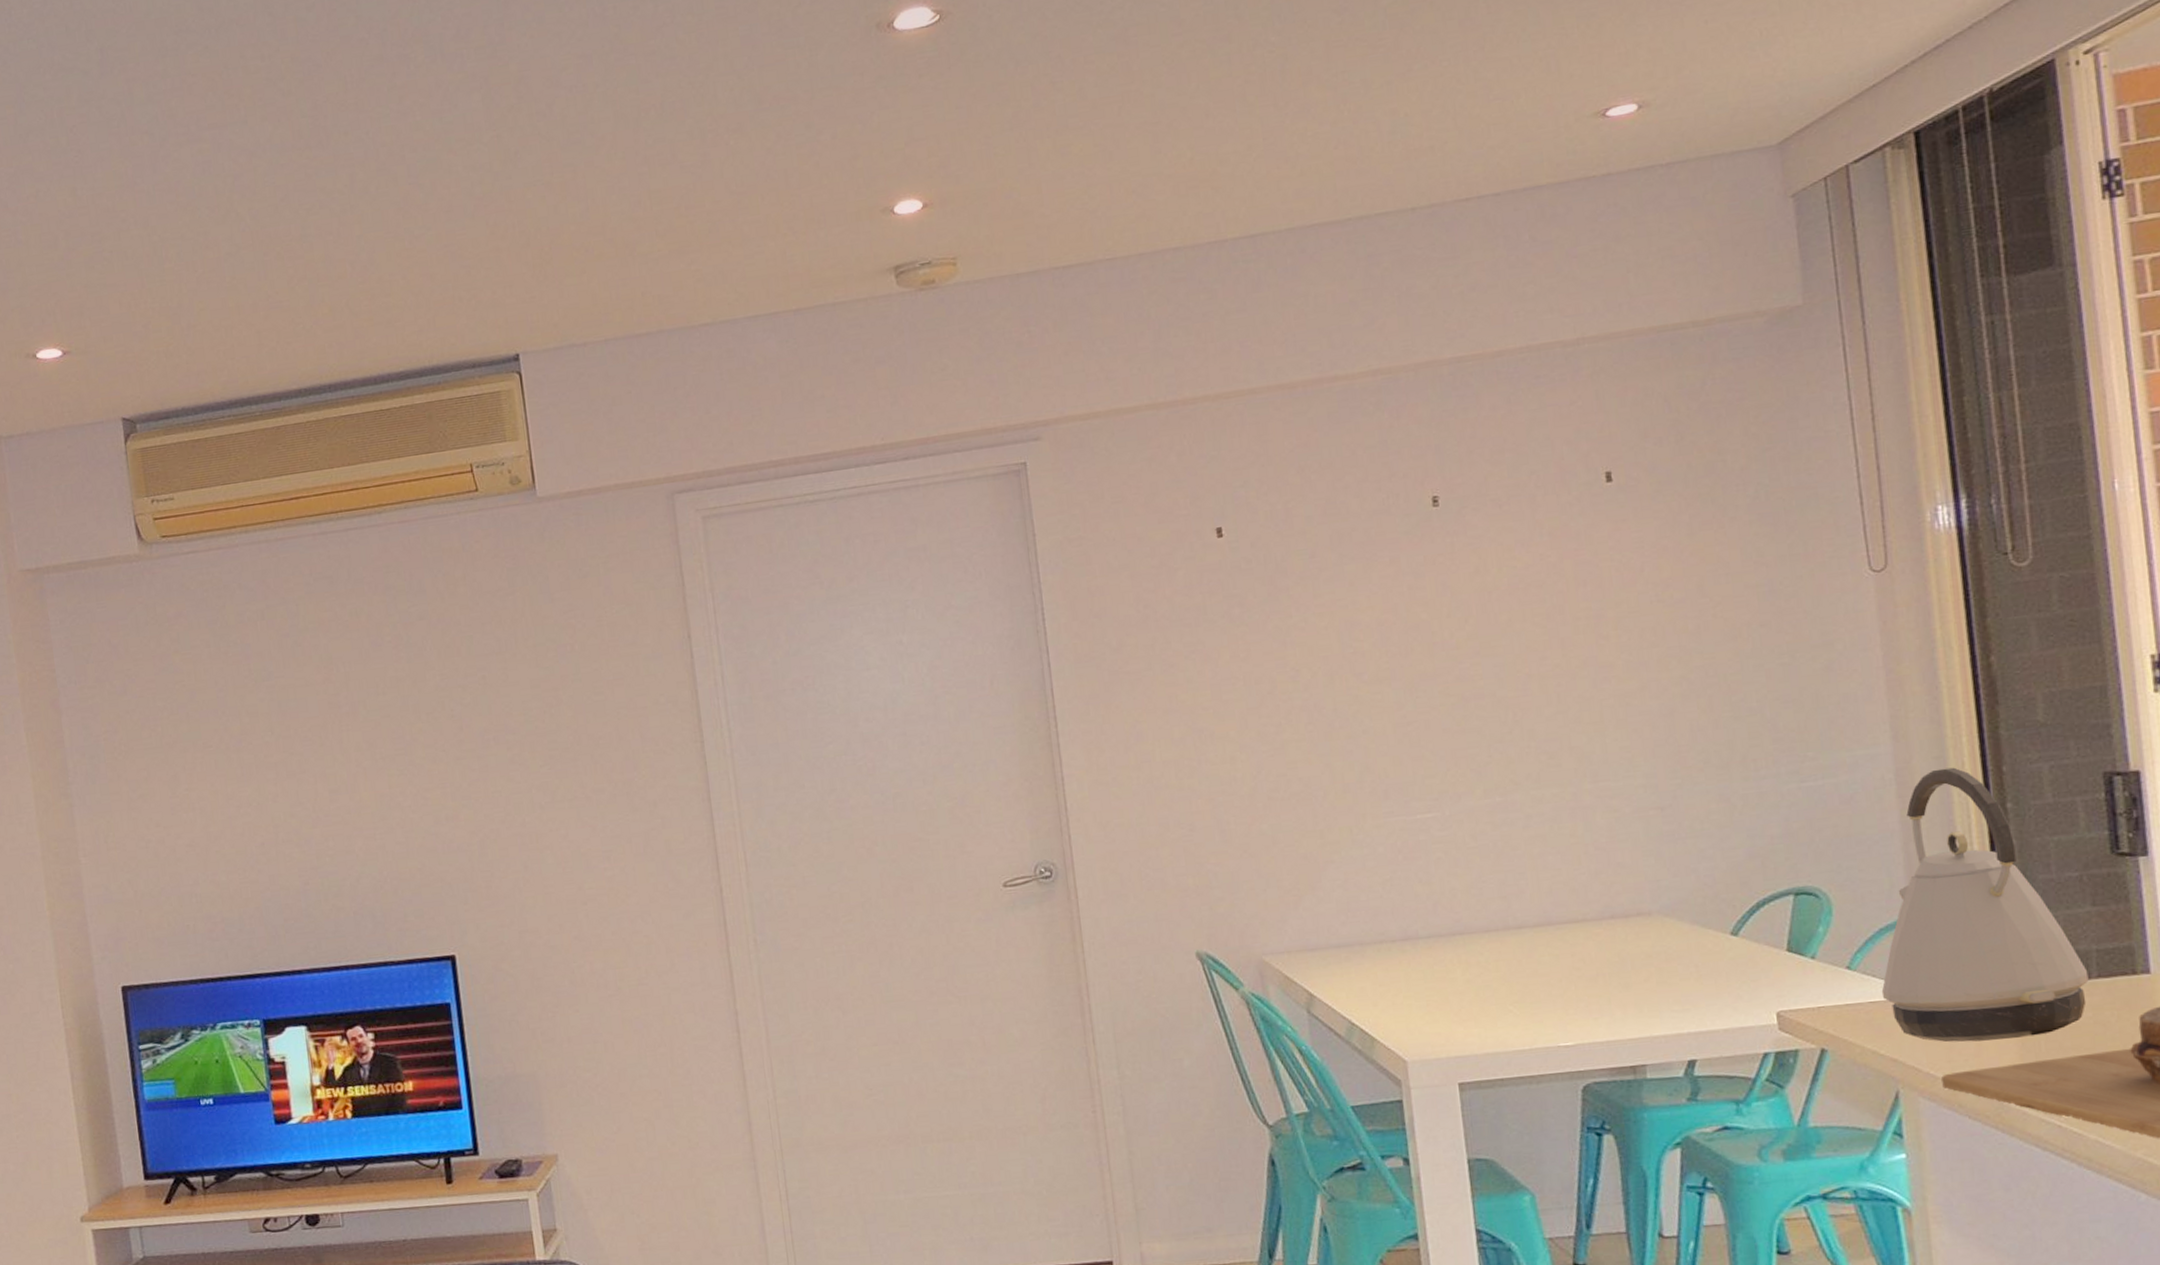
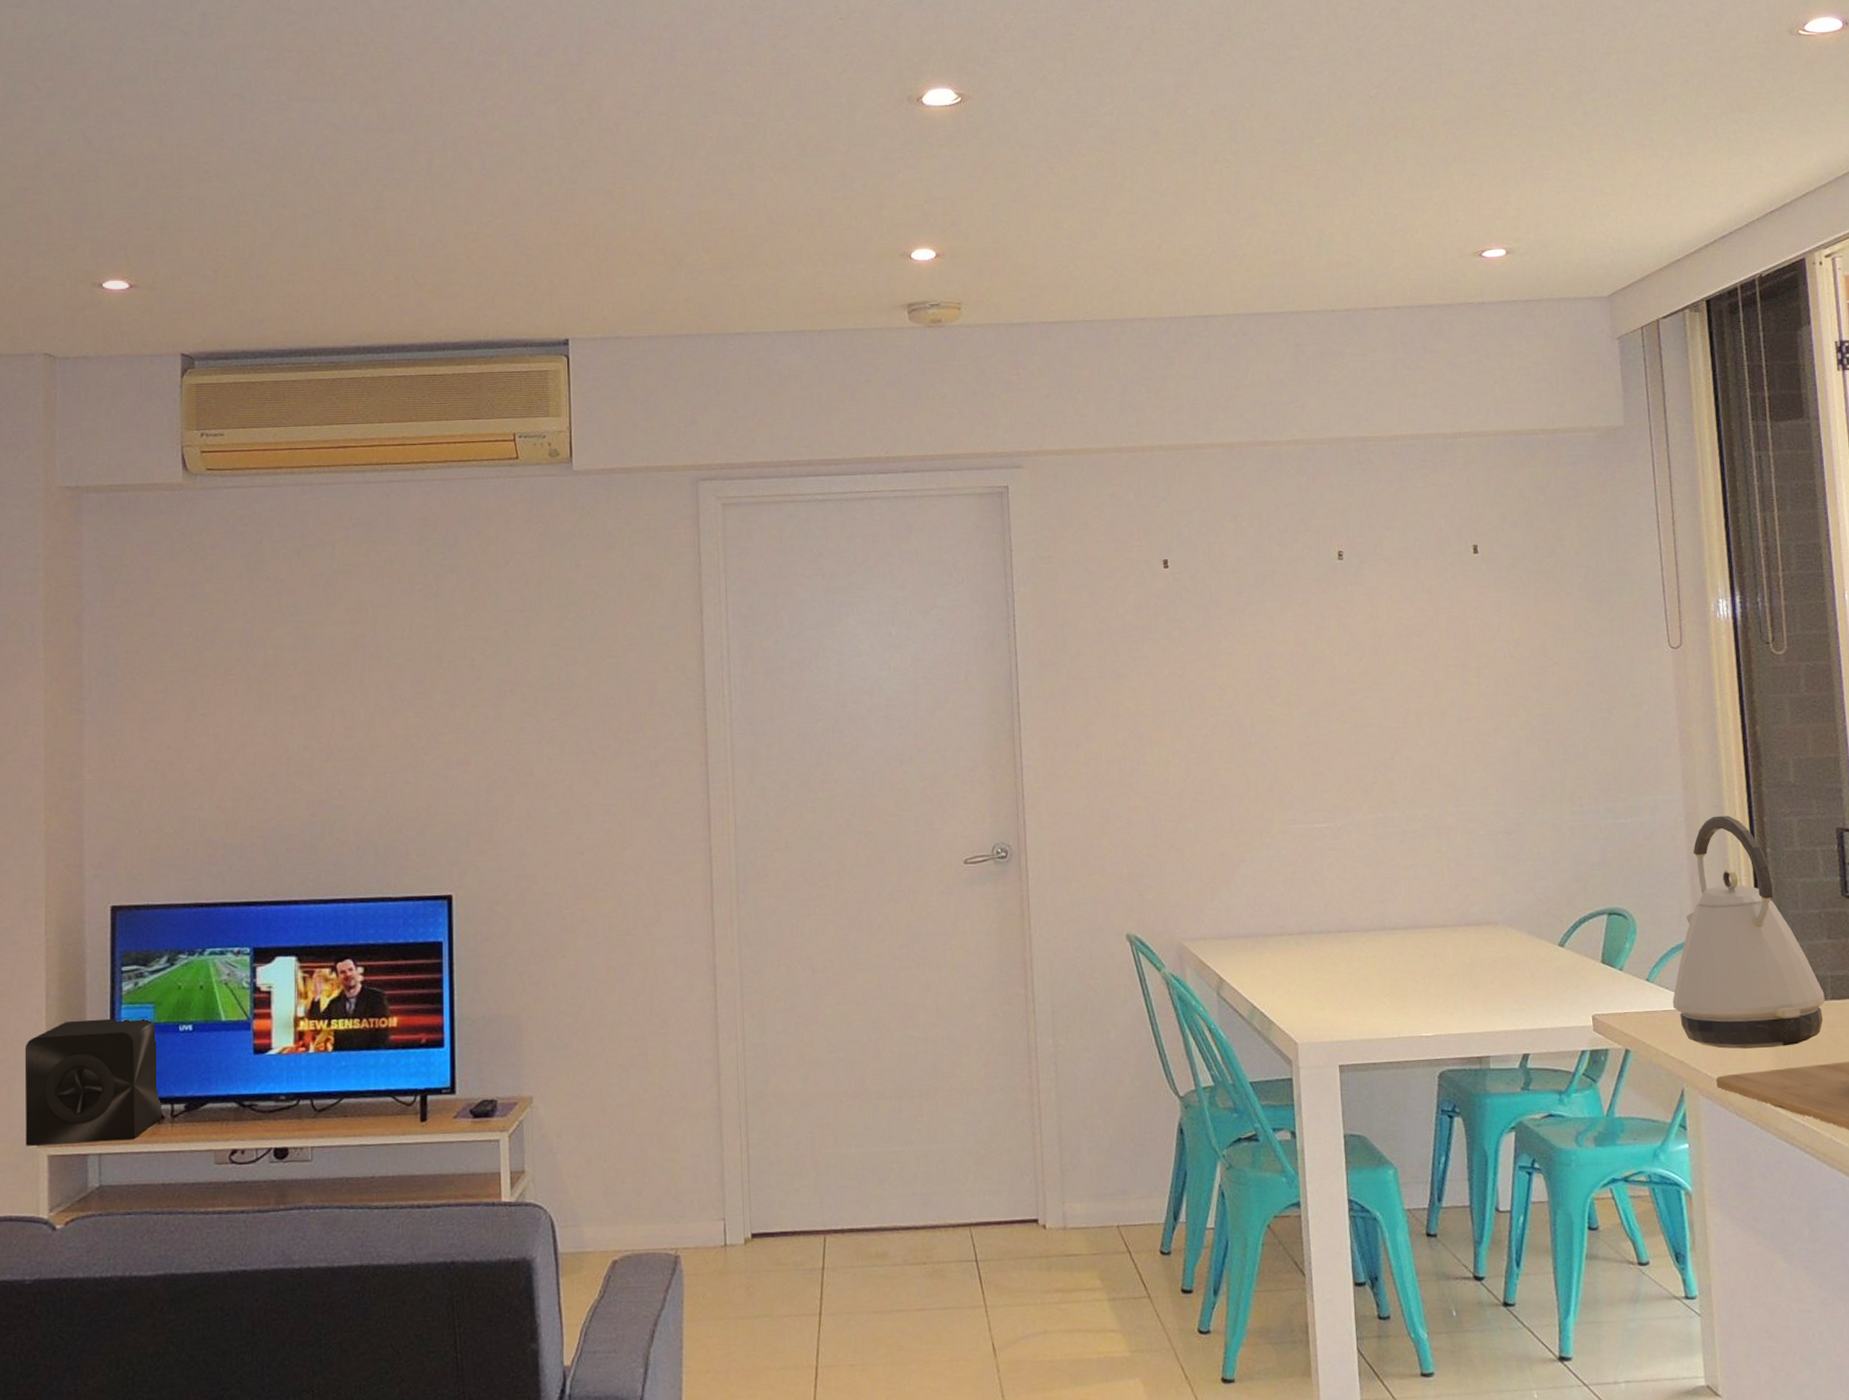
speaker: none [57,1092,194,1222] -> present [24,1016,162,1146]

